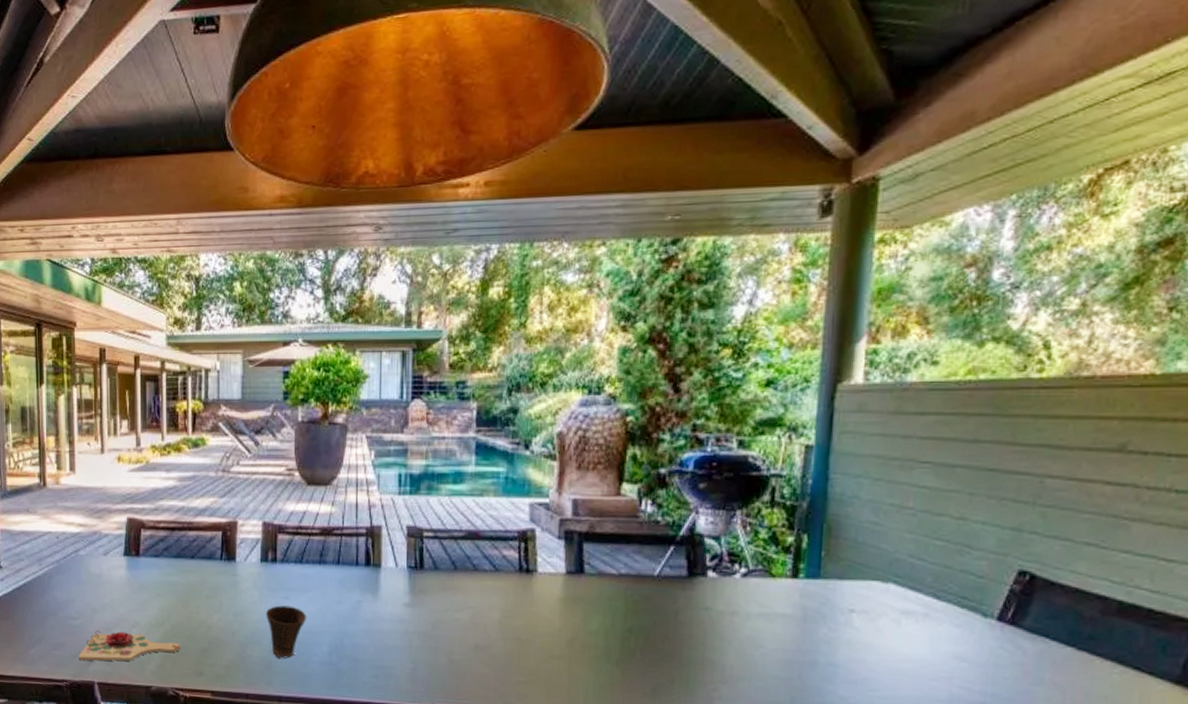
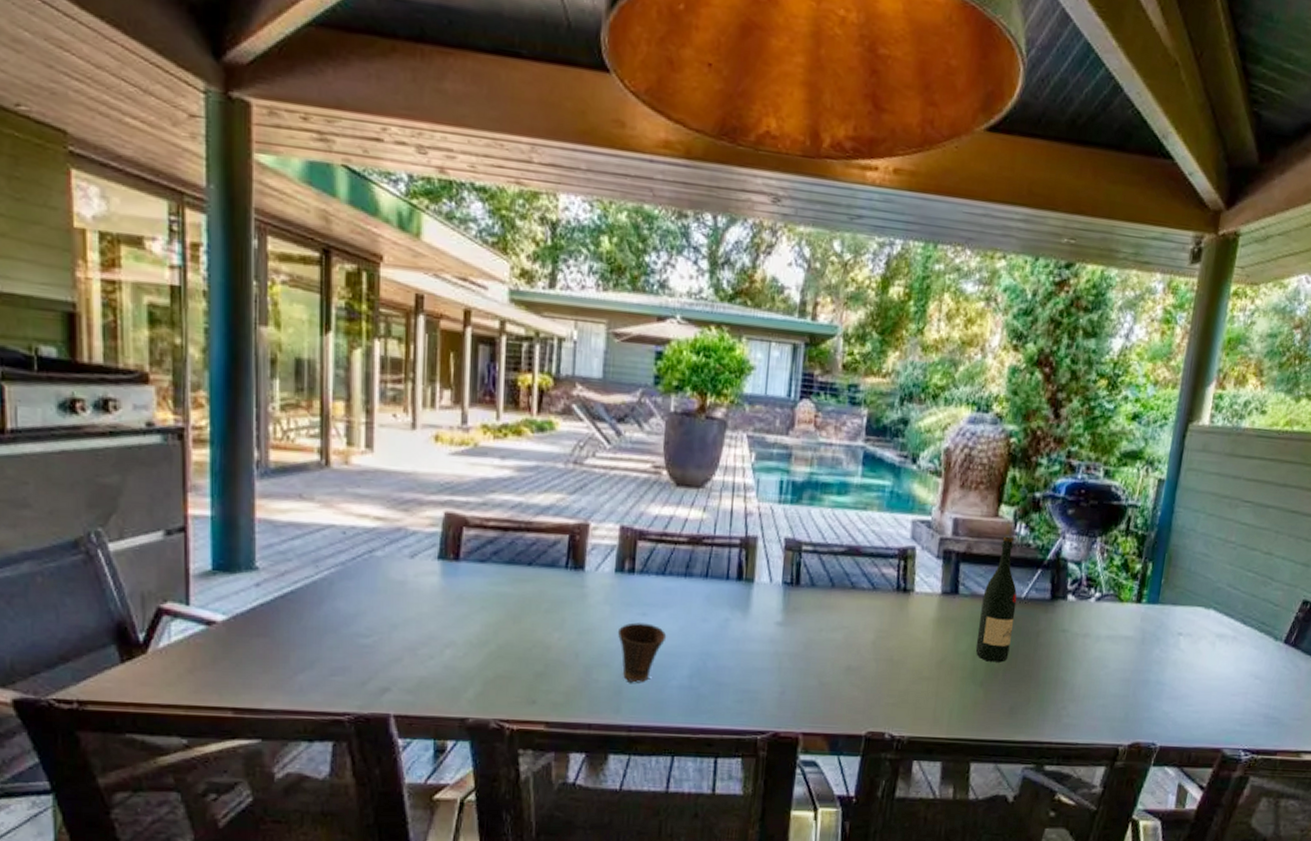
cutting board: present [78,630,180,662] -> none [368,650,508,689]
wine bottle: none [607,513,649,642] -> present [975,535,1017,663]

